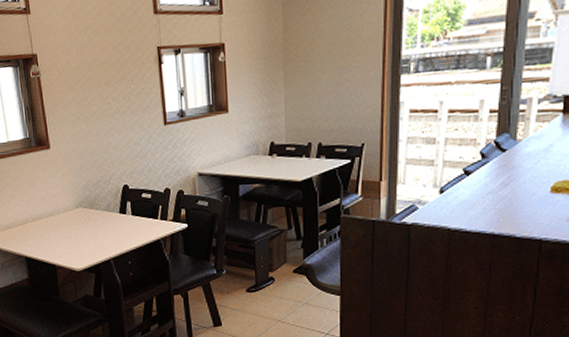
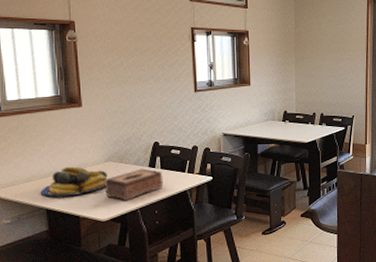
fruit bowl: none [19,213,79,245] -> present [40,166,108,197]
tissue box: none [77,215,136,250] -> present [104,168,163,201]

